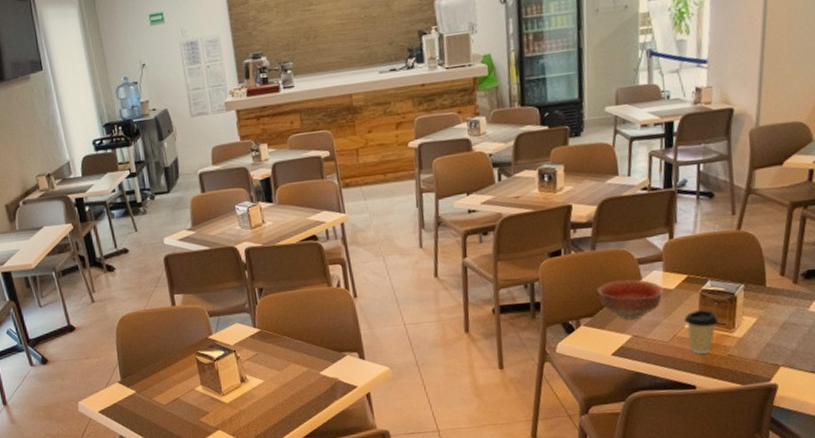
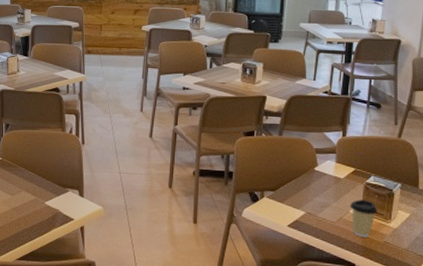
bowl: present [597,279,665,320] -> none [281,163,335,199]

